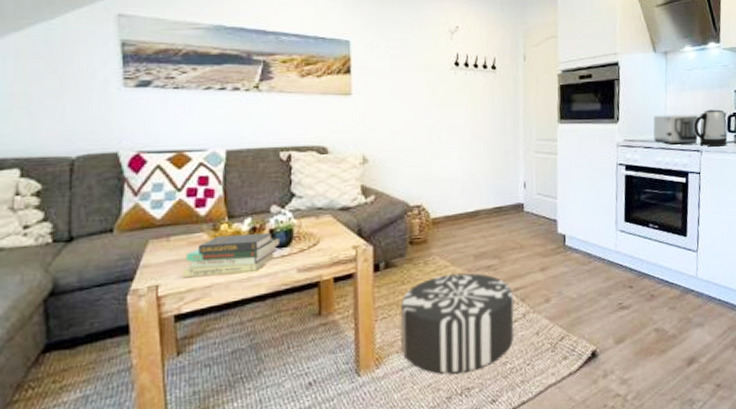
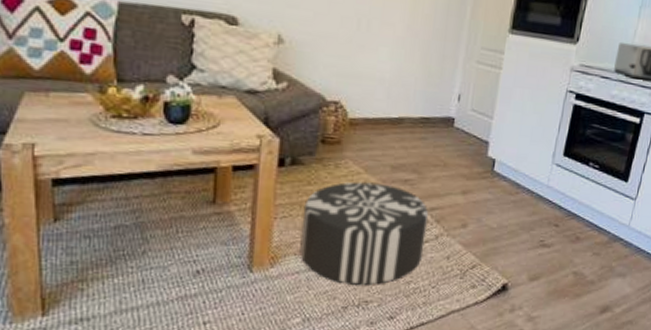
books: present [181,233,279,278] -> none [61,100,175,145]

